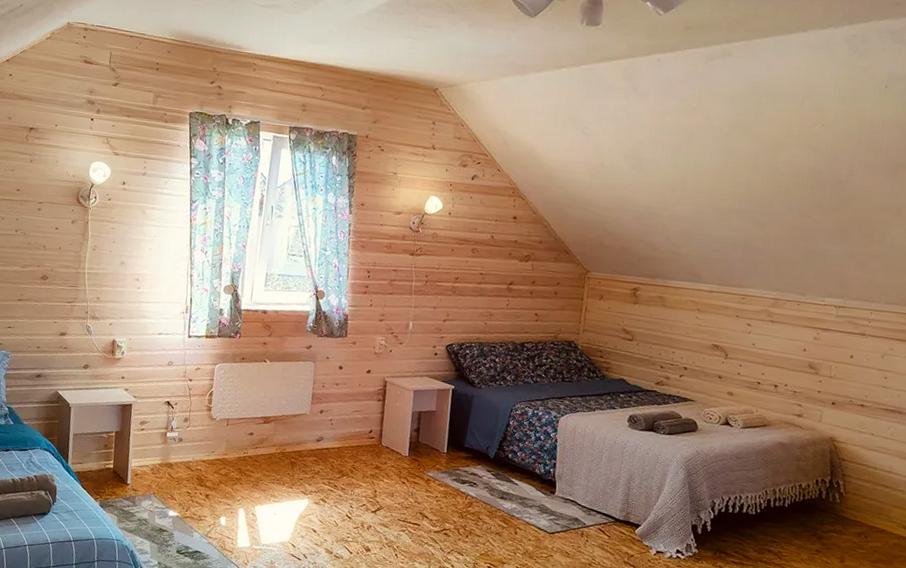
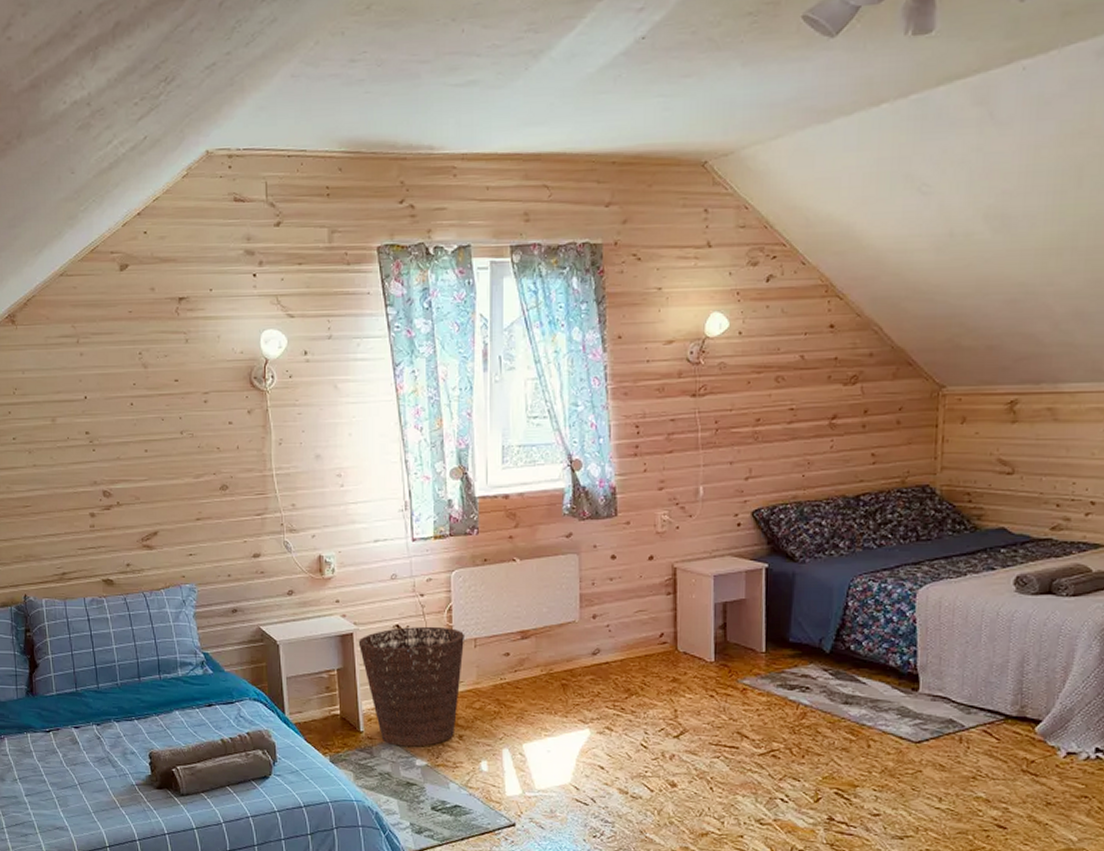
basket: none [135,404,220,500] -> present [358,626,464,747]

